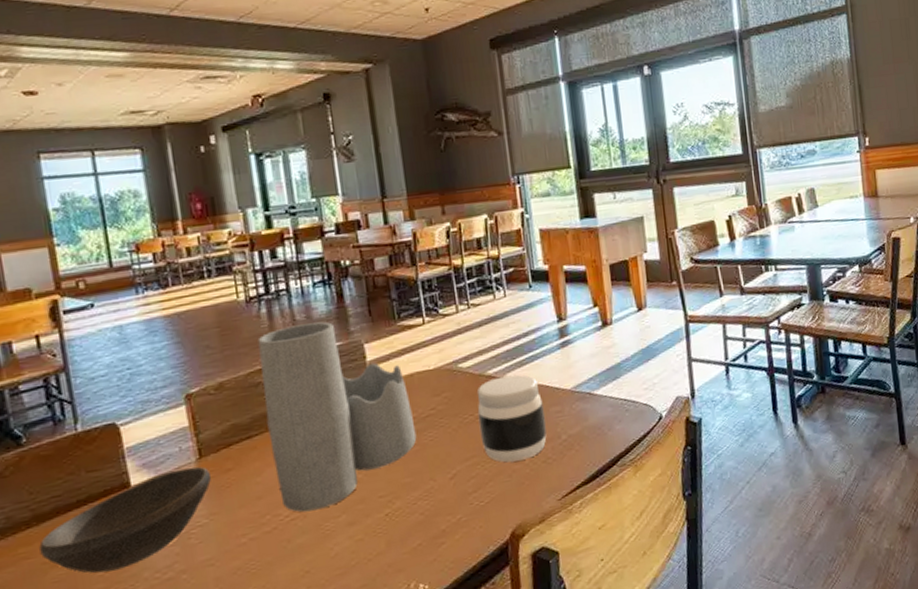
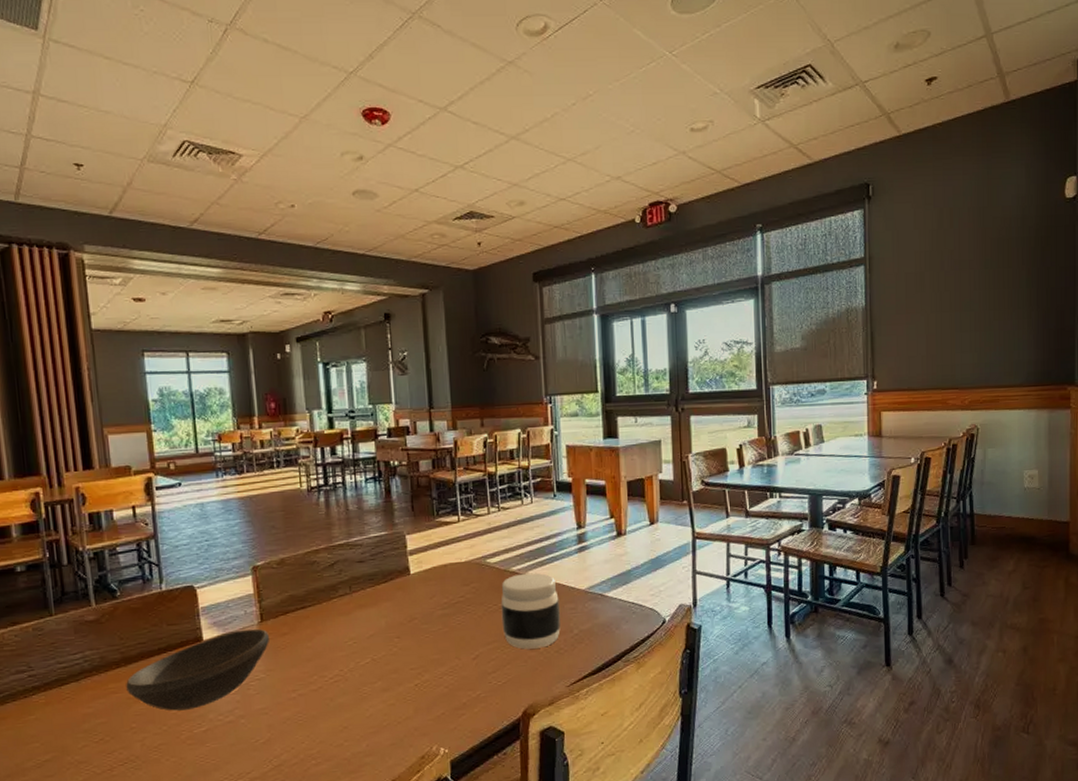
vase: present [257,321,417,512] -> none [315,513,446,676]

